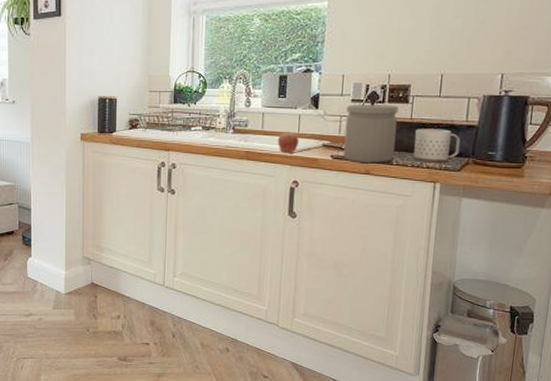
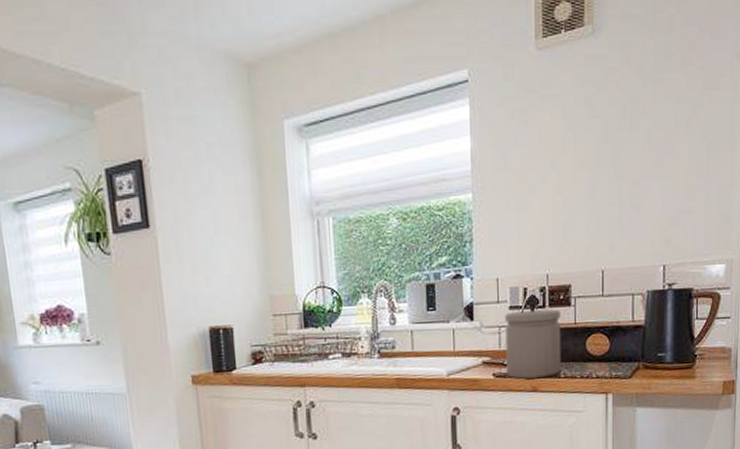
fruit: present [277,131,299,154] -> none [431,349,455,377]
mug: present [413,128,461,164] -> none [580,332,629,373]

